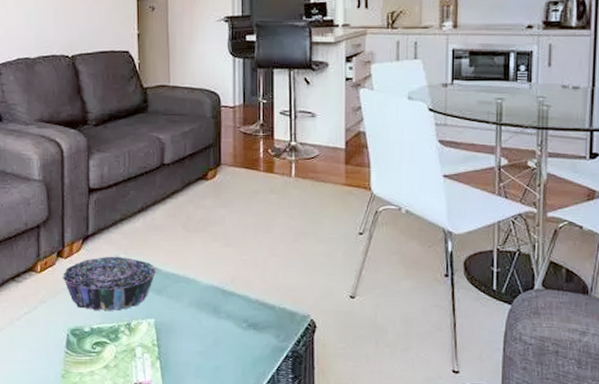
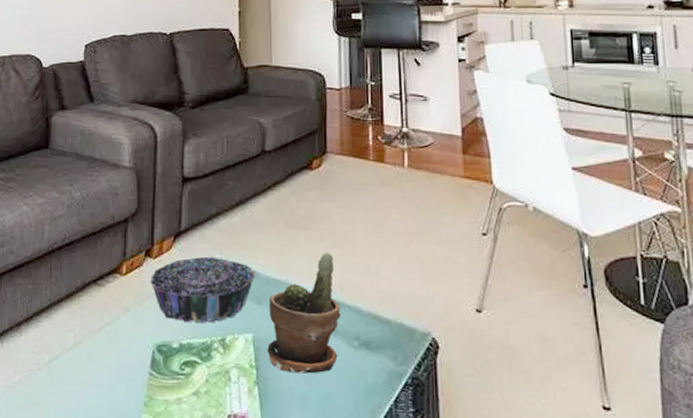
potted plant: none [167,251,232,350] -> present [267,252,341,374]

